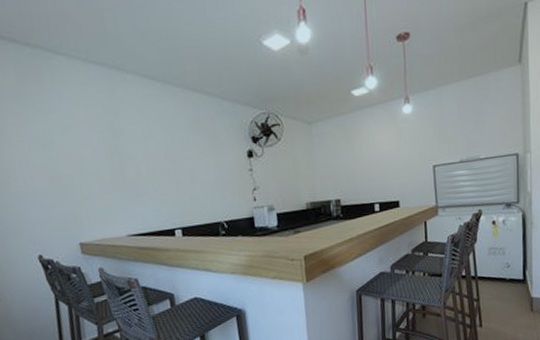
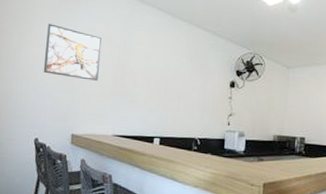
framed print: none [11,116,94,179] -> present [43,23,102,81]

